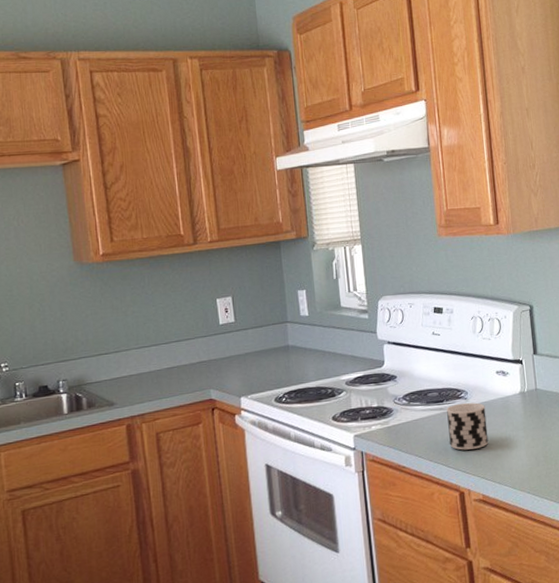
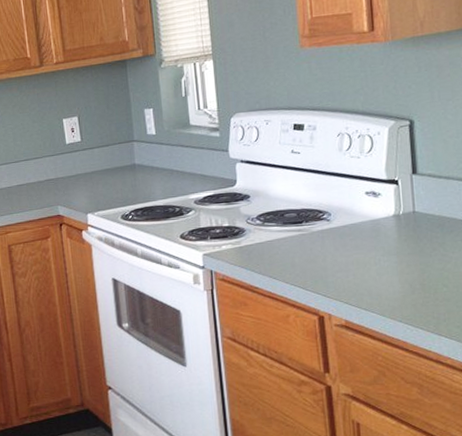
cup: present [447,402,489,451] -> none [306,224,354,274]

